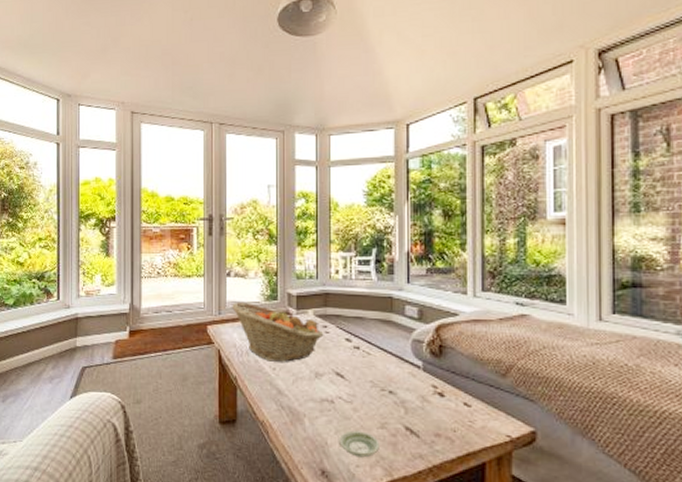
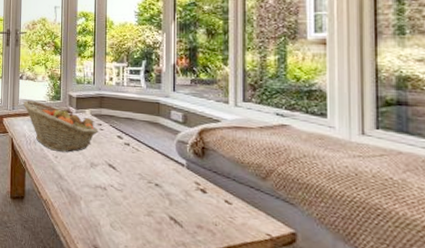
saucer: present [339,430,380,458] -> none [110,215,146,240]

